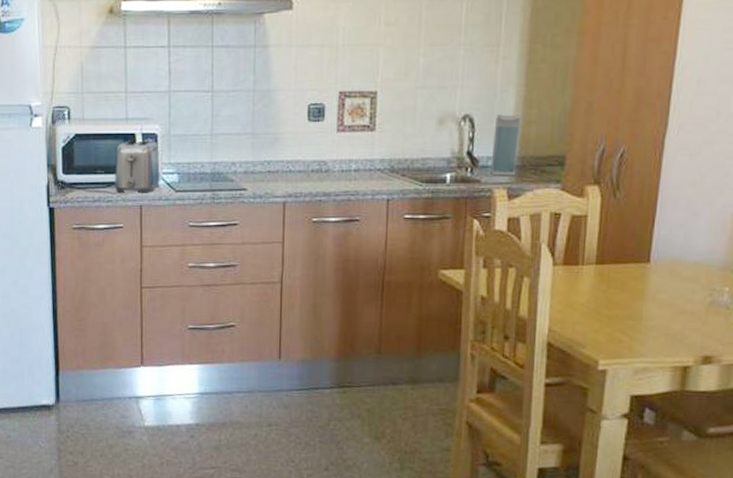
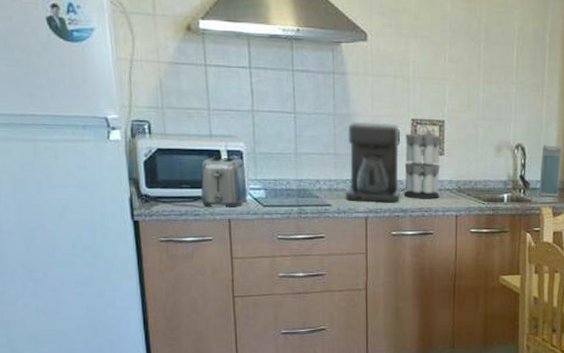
coffee maker: none [263,98,324,186] -> present [346,122,400,203]
spice rack: none [328,98,372,181] -> present [404,125,440,199]

